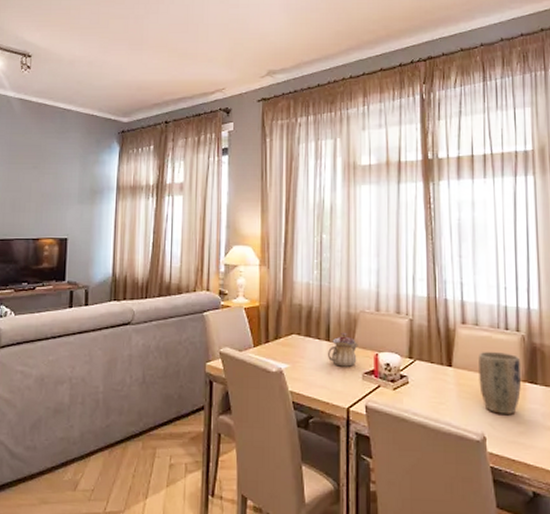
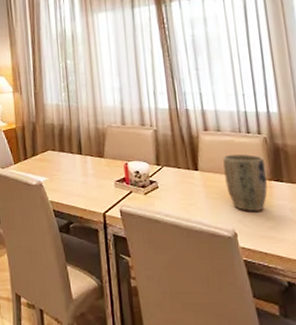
teapot: present [328,332,358,367] -> none [81,145,109,177]

